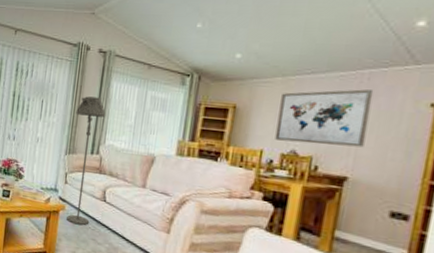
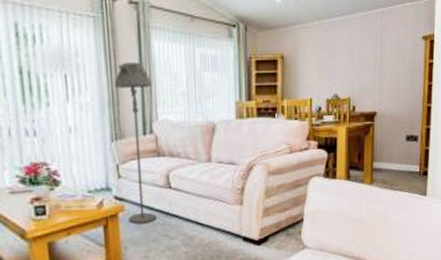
wall art: present [275,89,374,148] -> none [320,28,386,86]

